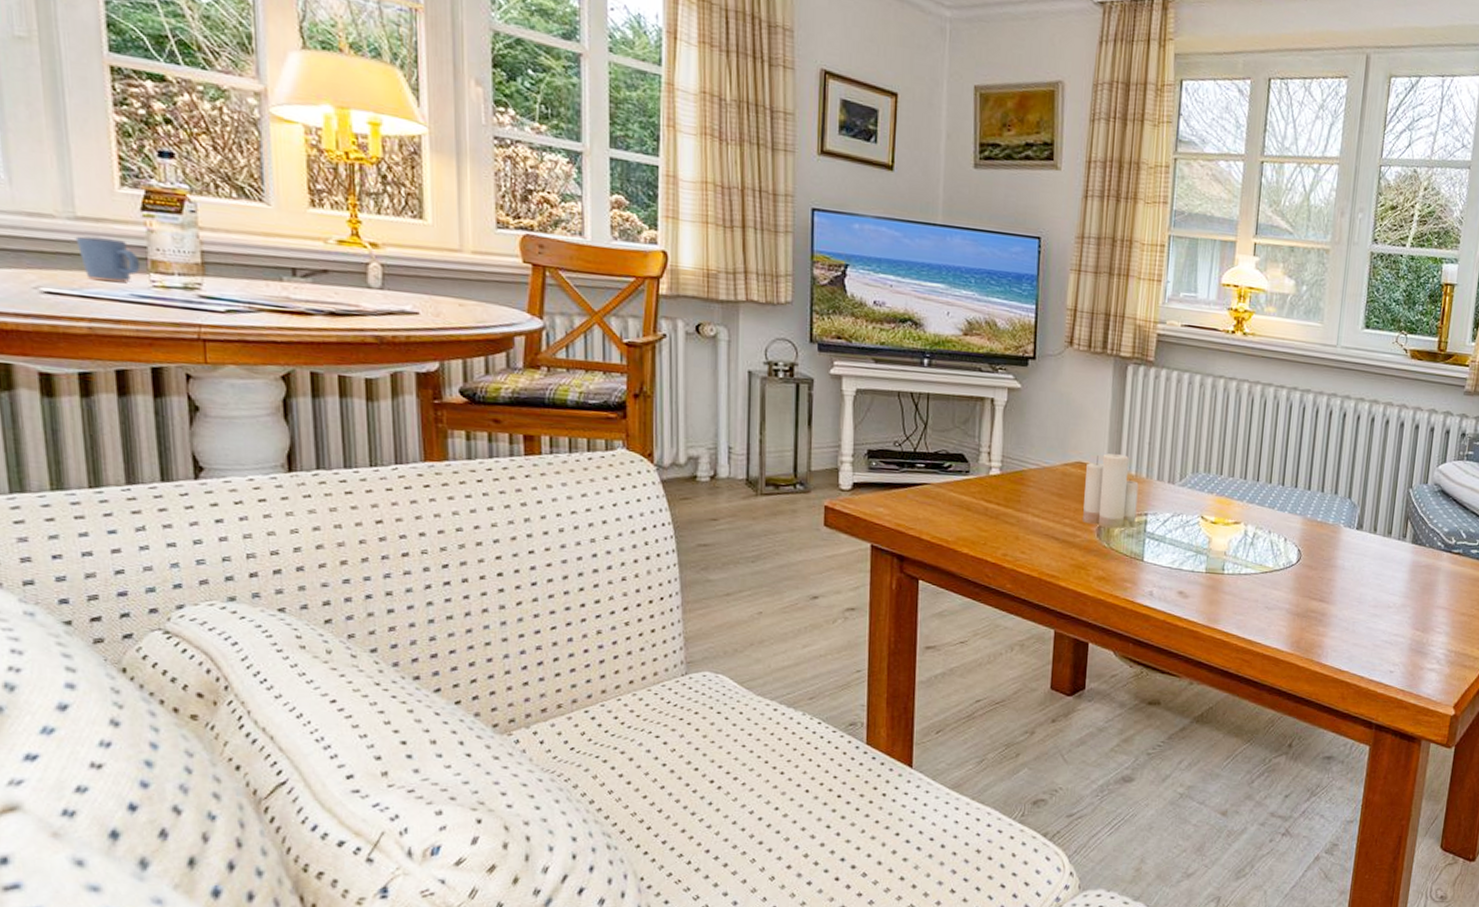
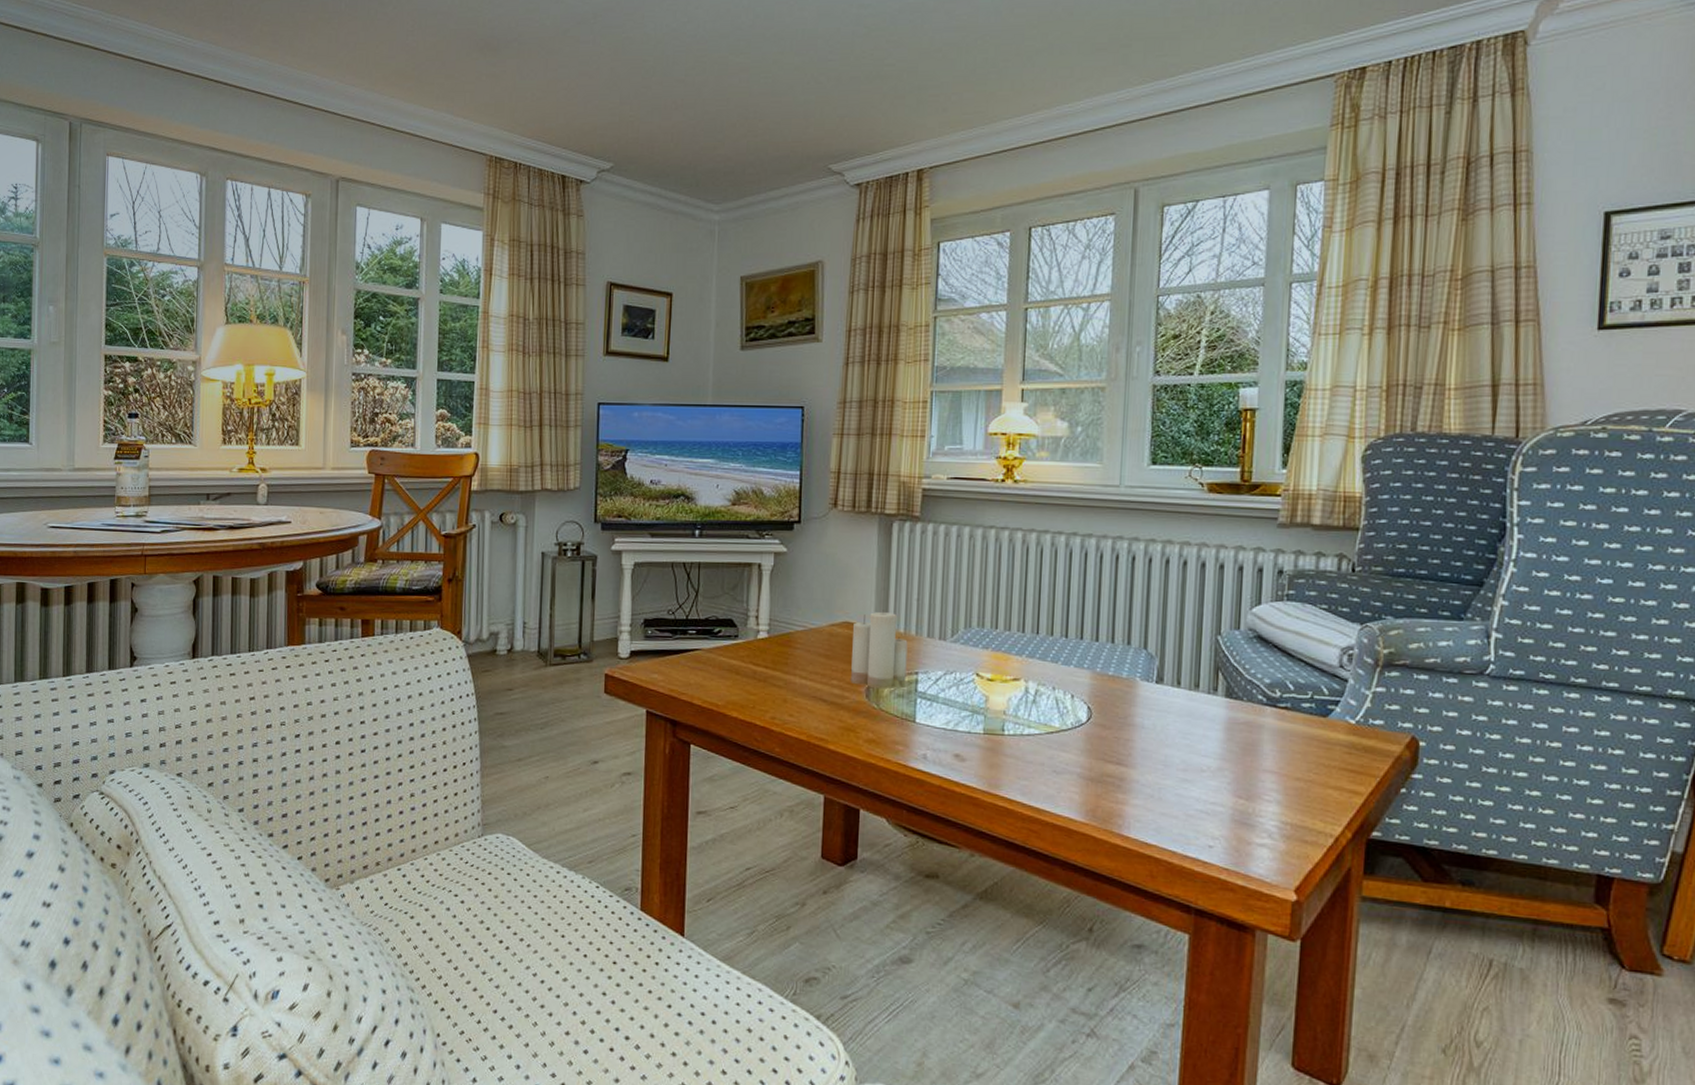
mug: present [75,235,141,282] -> none [72,482,110,516]

